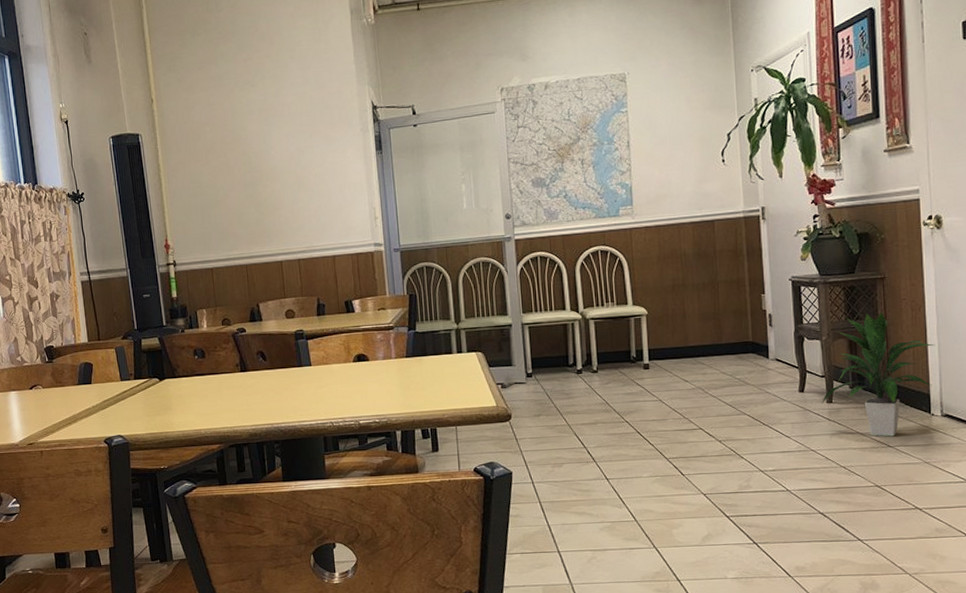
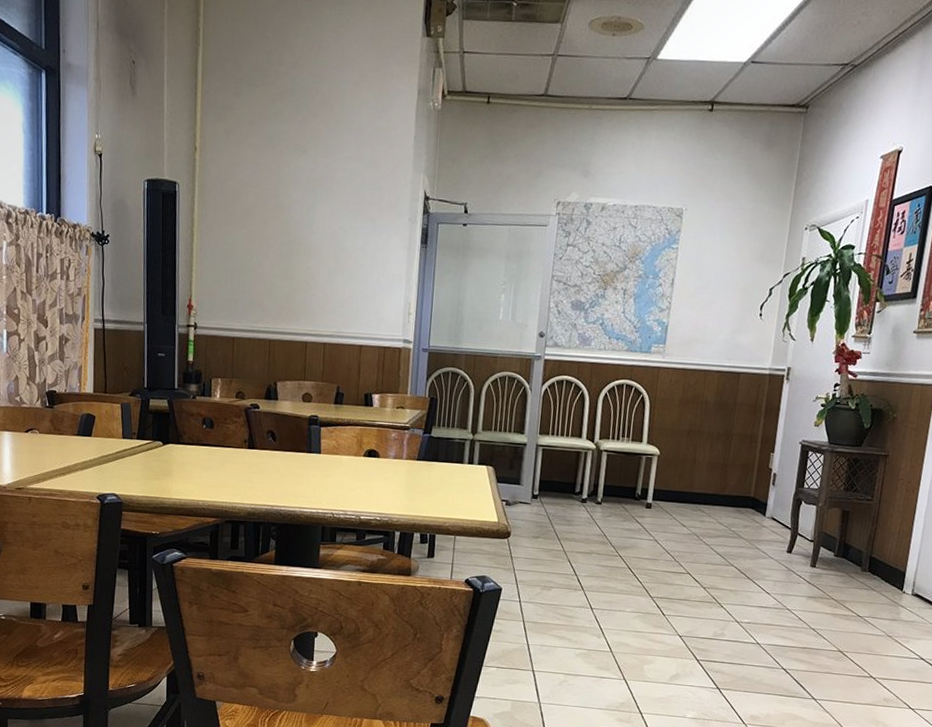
indoor plant: present [822,312,936,437] -> none [805,488,921,607]

